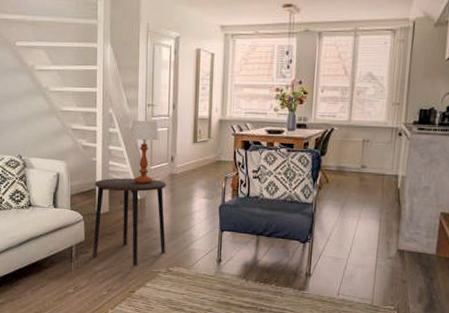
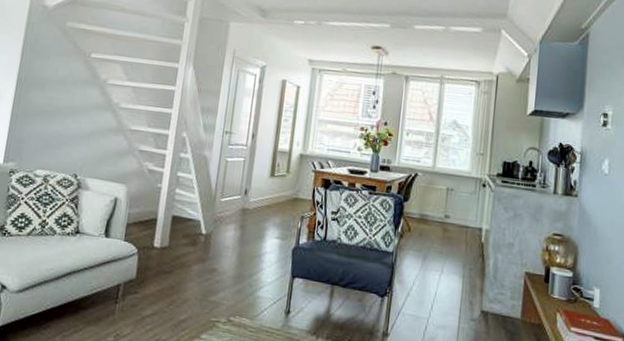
side table: present [93,178,167,266] -> none [142,208,237,312]
table lamp: present [129,120,160,185] -> none [201,146,235,218]

